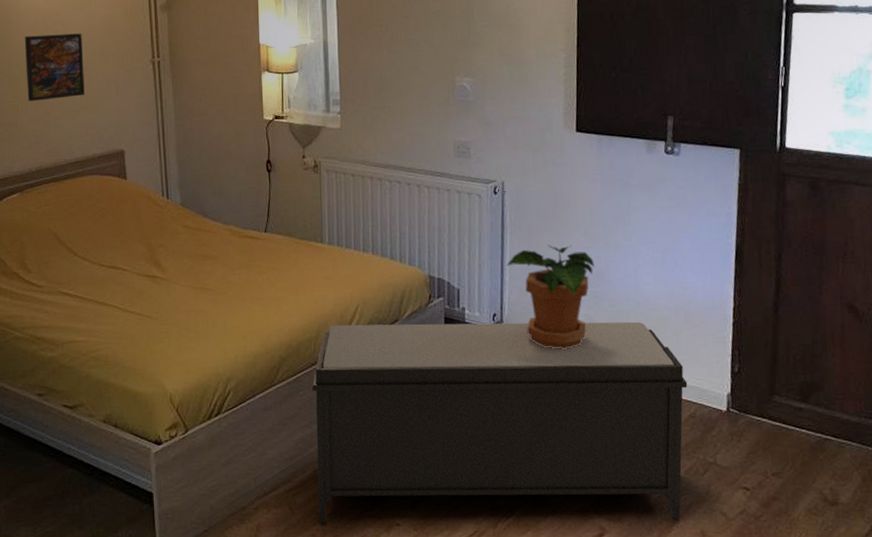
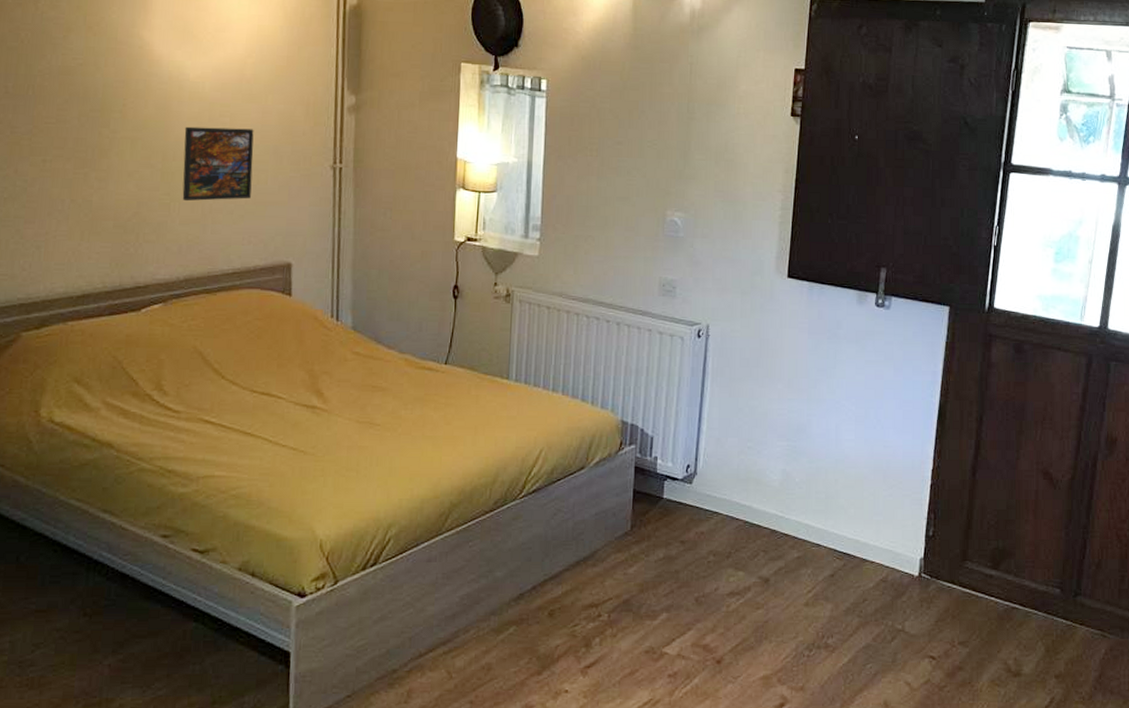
bench: present [312,321,688,524] -> none [478,470,881,691]
potted plant: present [506,245,595,349] -> none [705,394,797,505]

